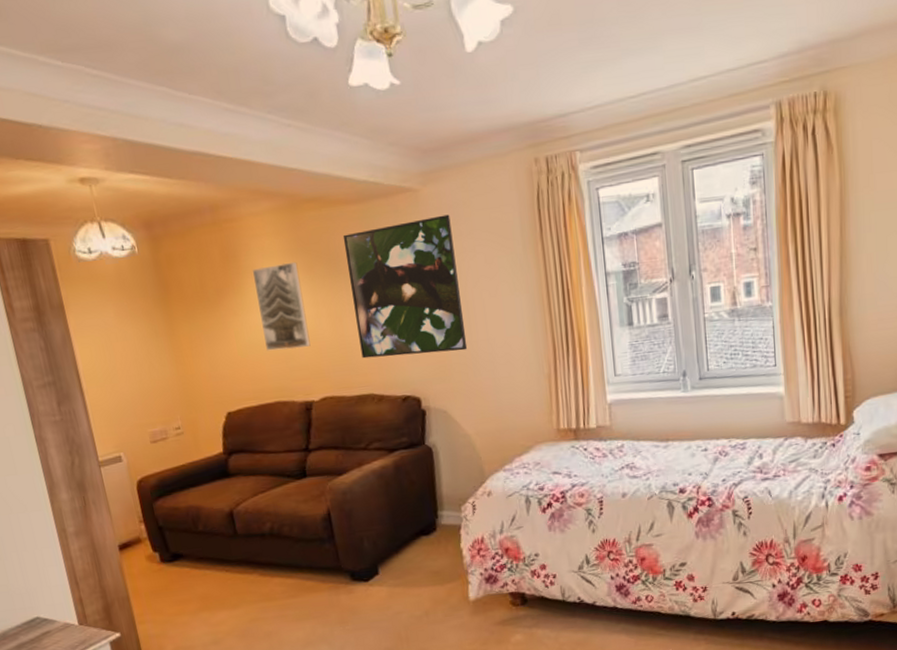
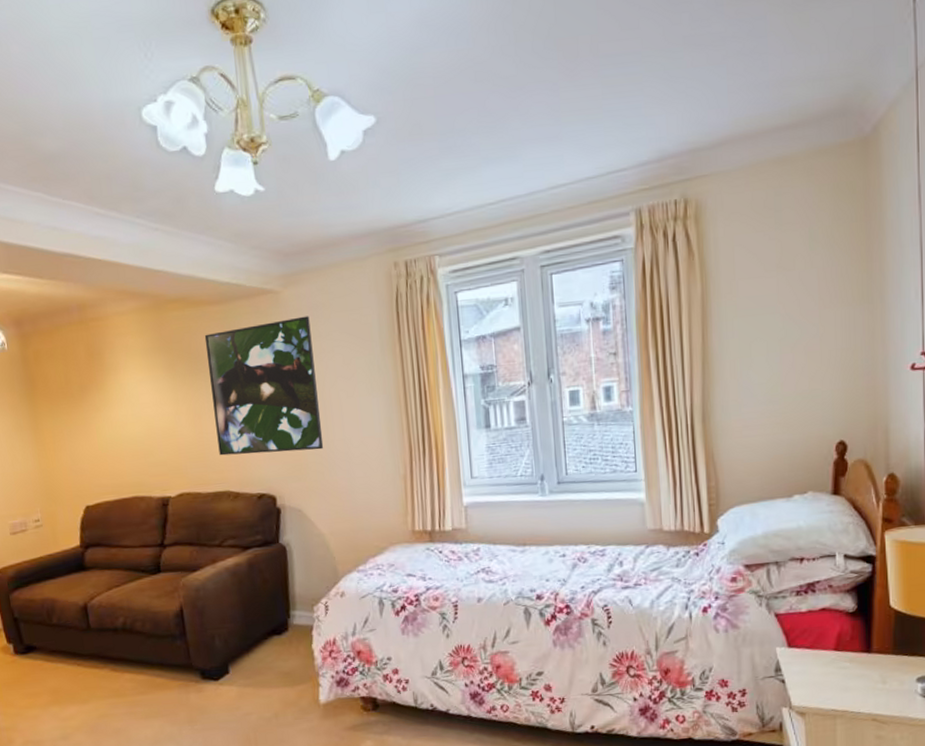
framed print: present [252,262,311,351] -> none [115,360,169,447]

